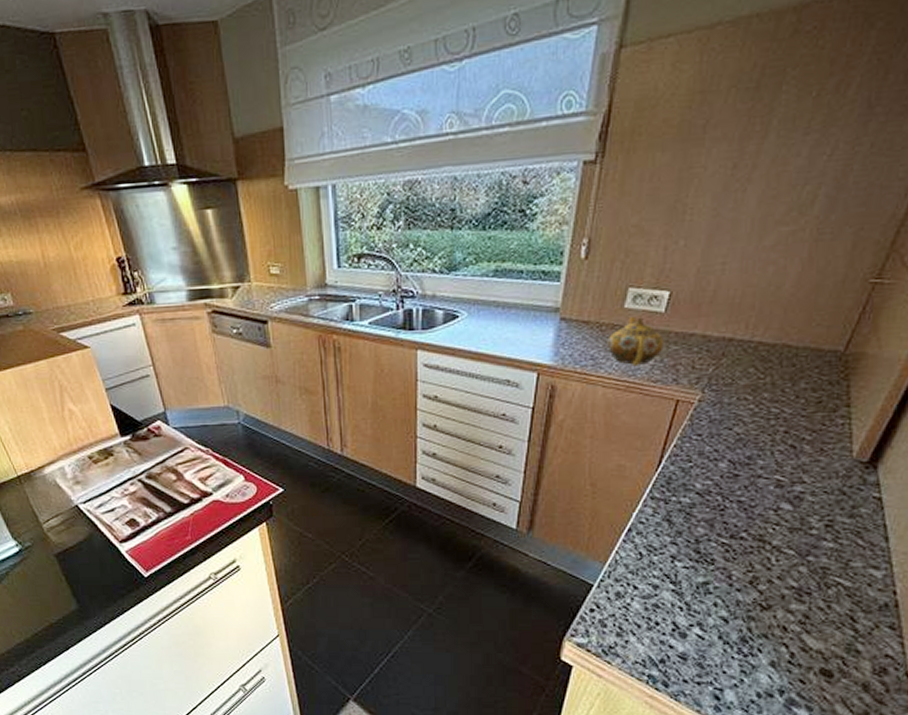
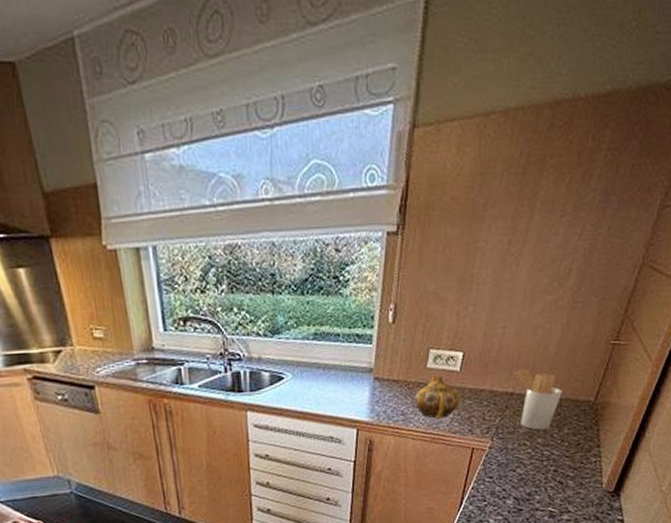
utensil holder: none [733,310,799,383] -> present [513,368,562,430]

